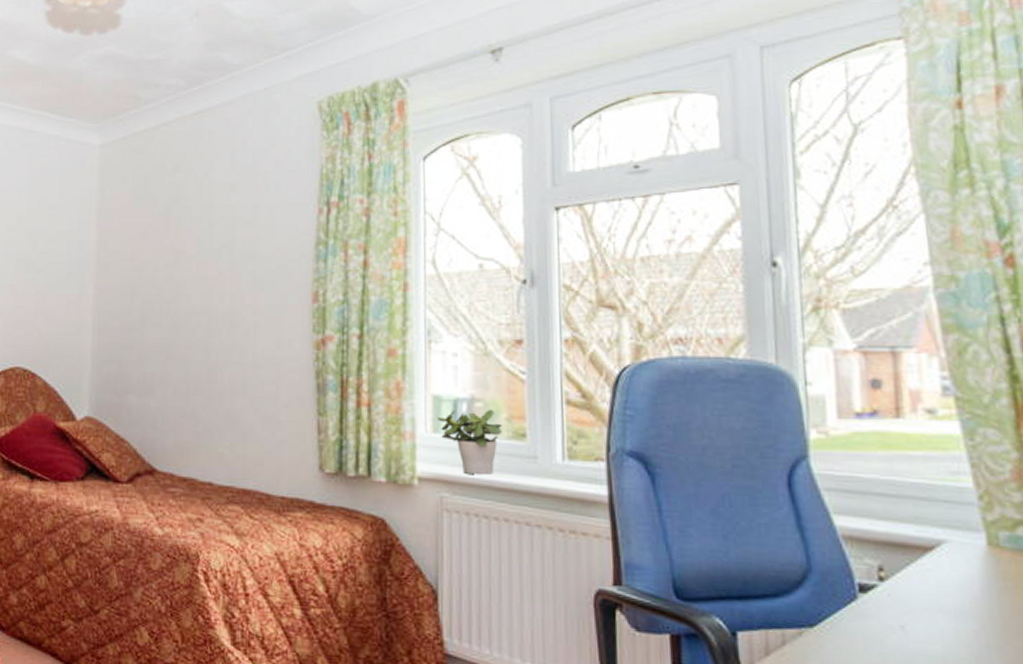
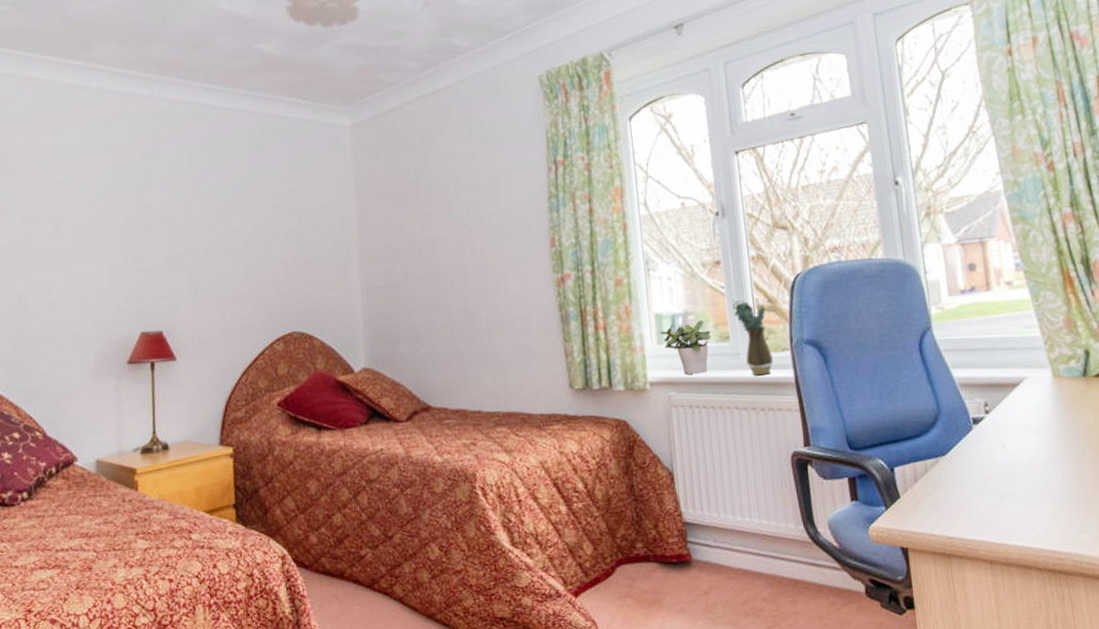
vase: none [533,388,581,488] -> present [732,299,773,376]

